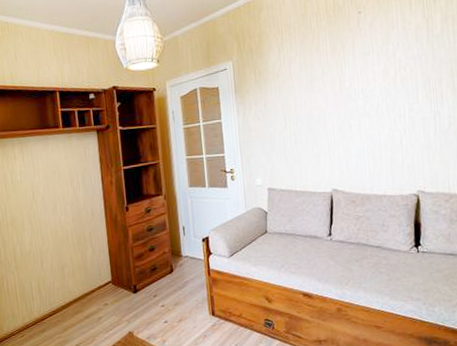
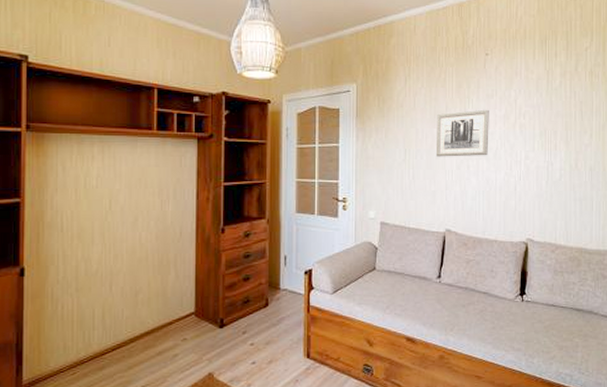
wall art: none [313,67,369,121] -> present [435,109,489,157]

